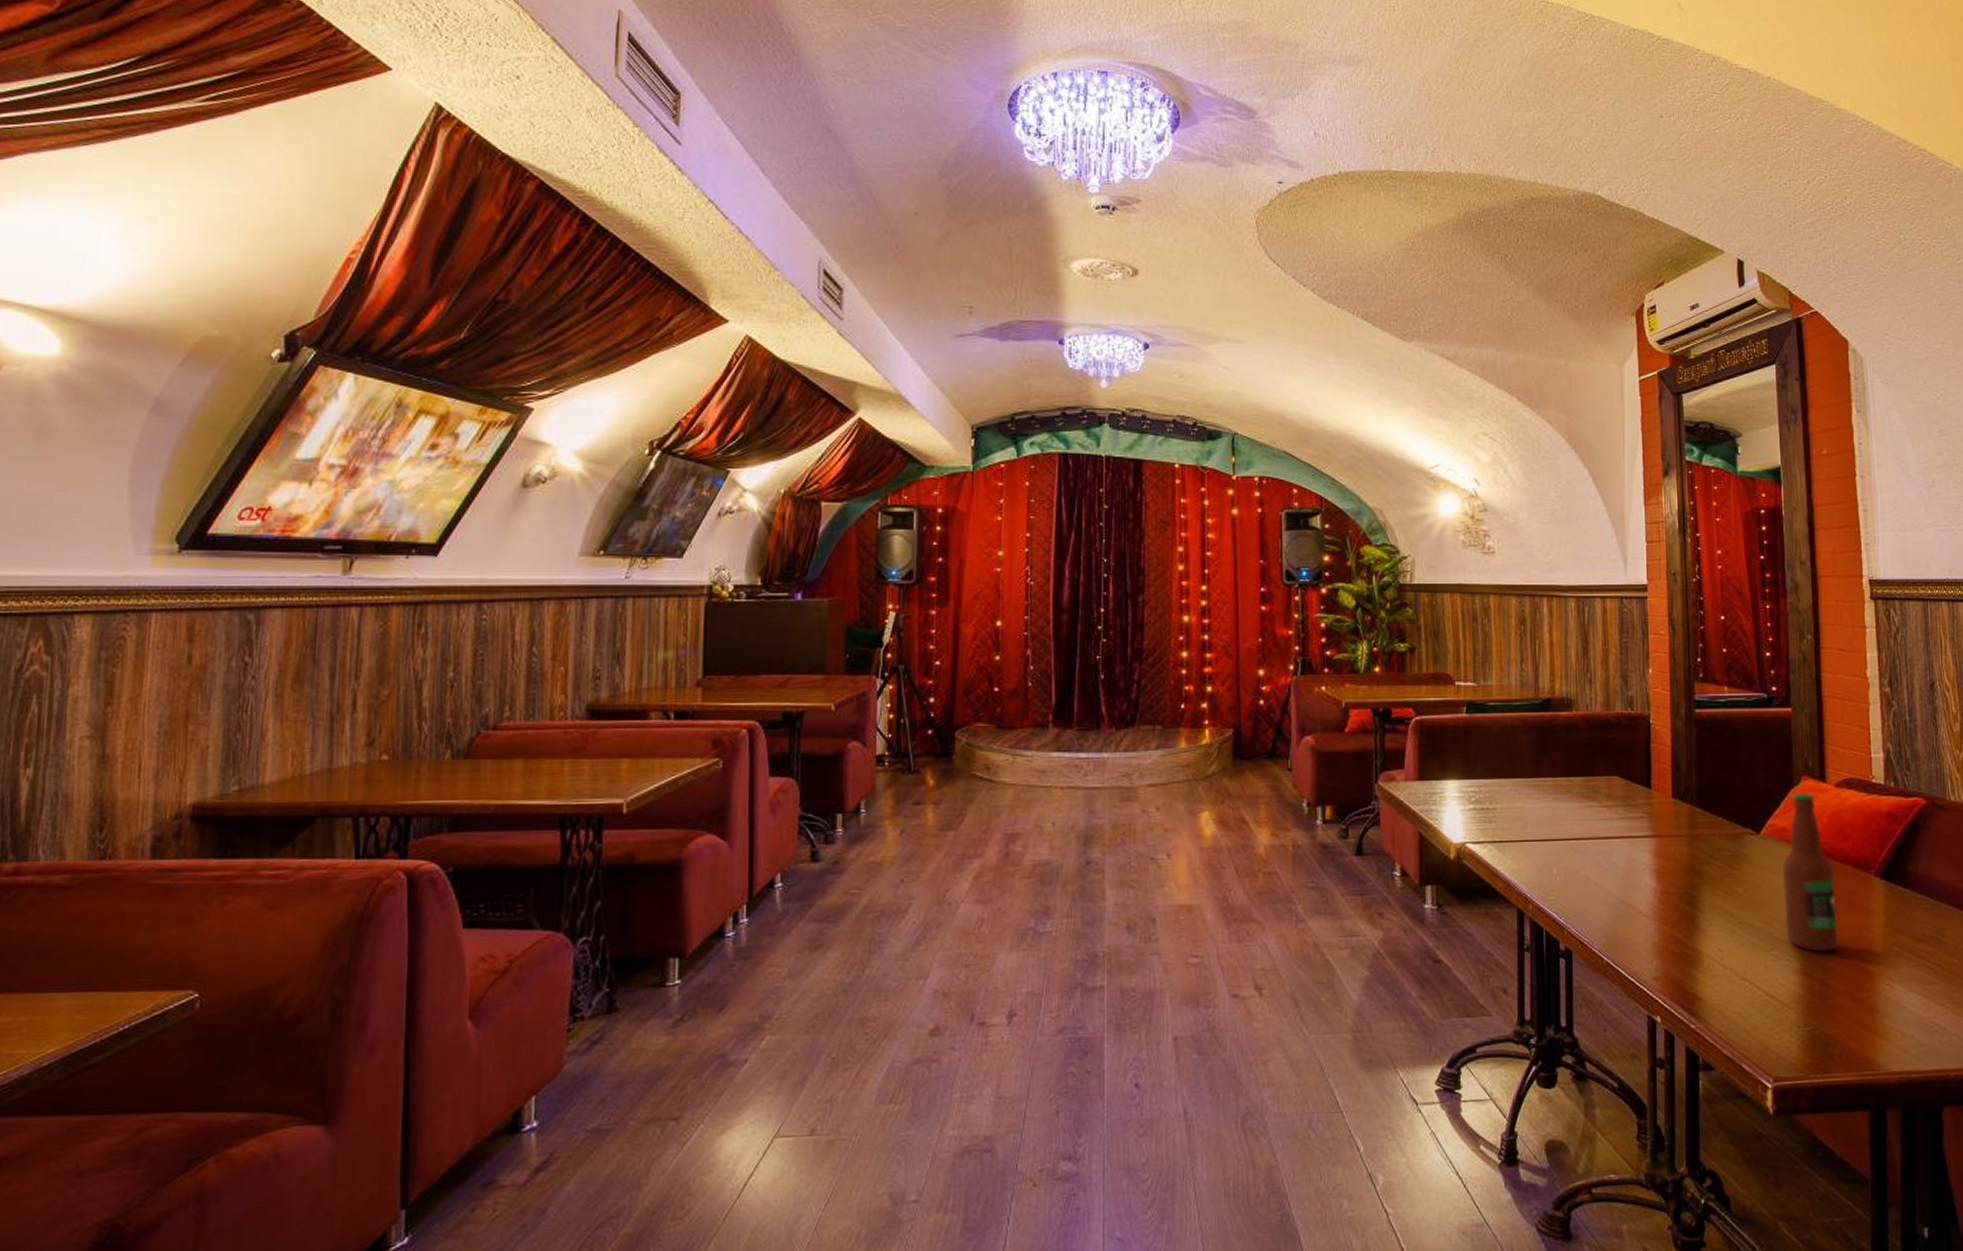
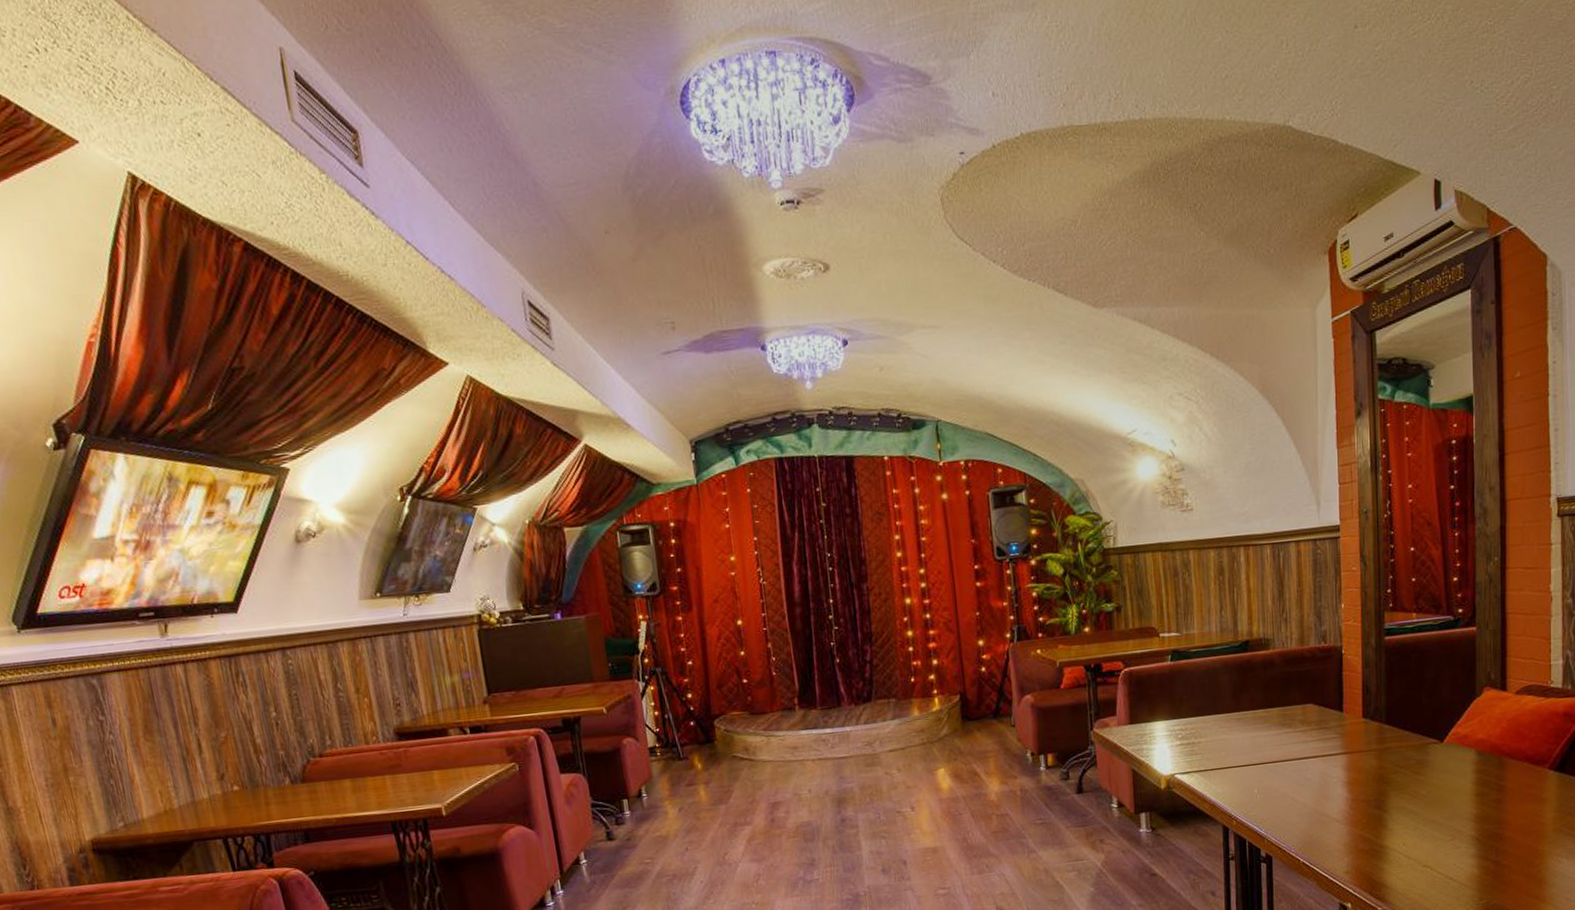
bottle: present [1782,792,1838,952] -> none [1463,702,1512,839]

